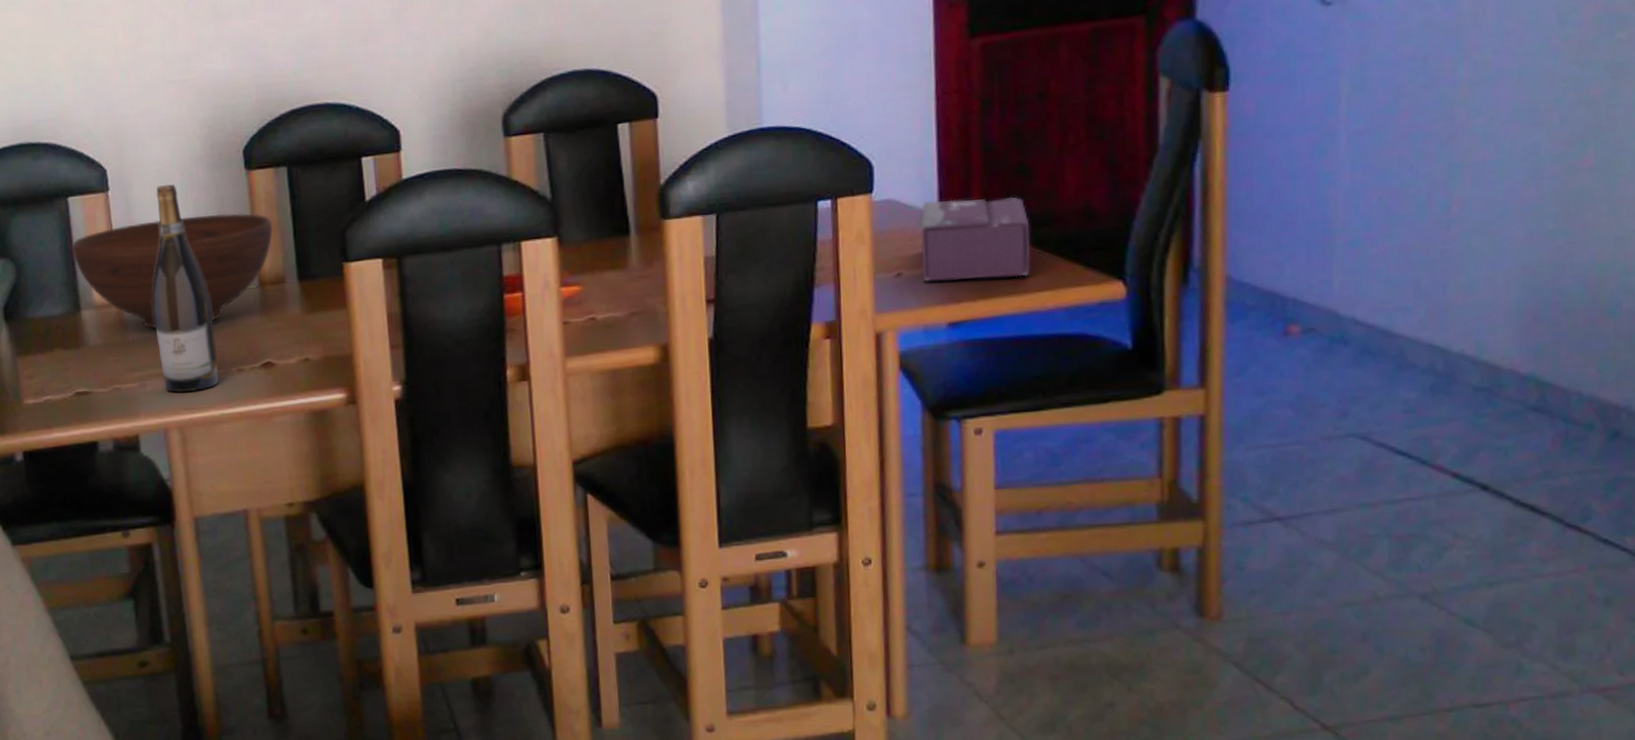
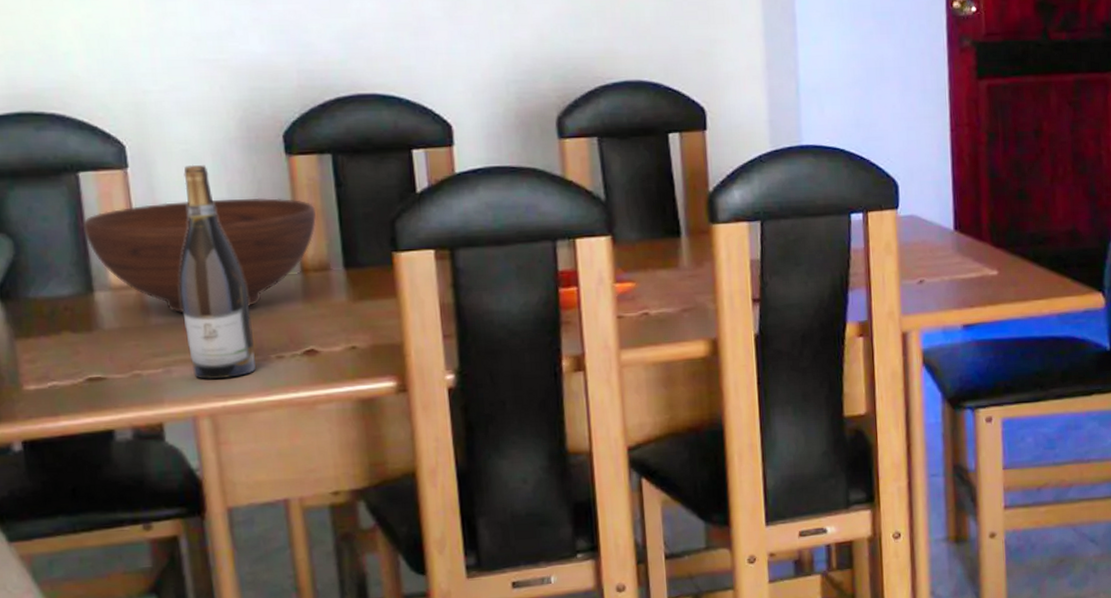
tissue box: present [920,197,1031,282] -> none [939,218,1030,289]

